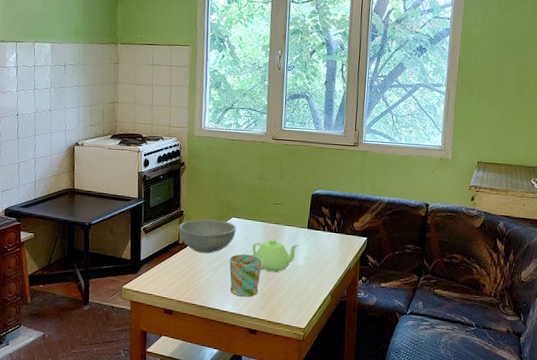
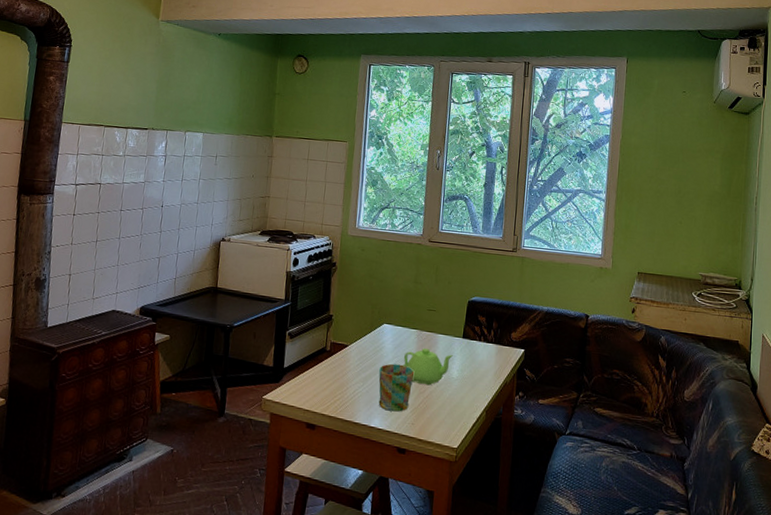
bowl: present [178,219,236,254] -> none [326,324,388,363]

